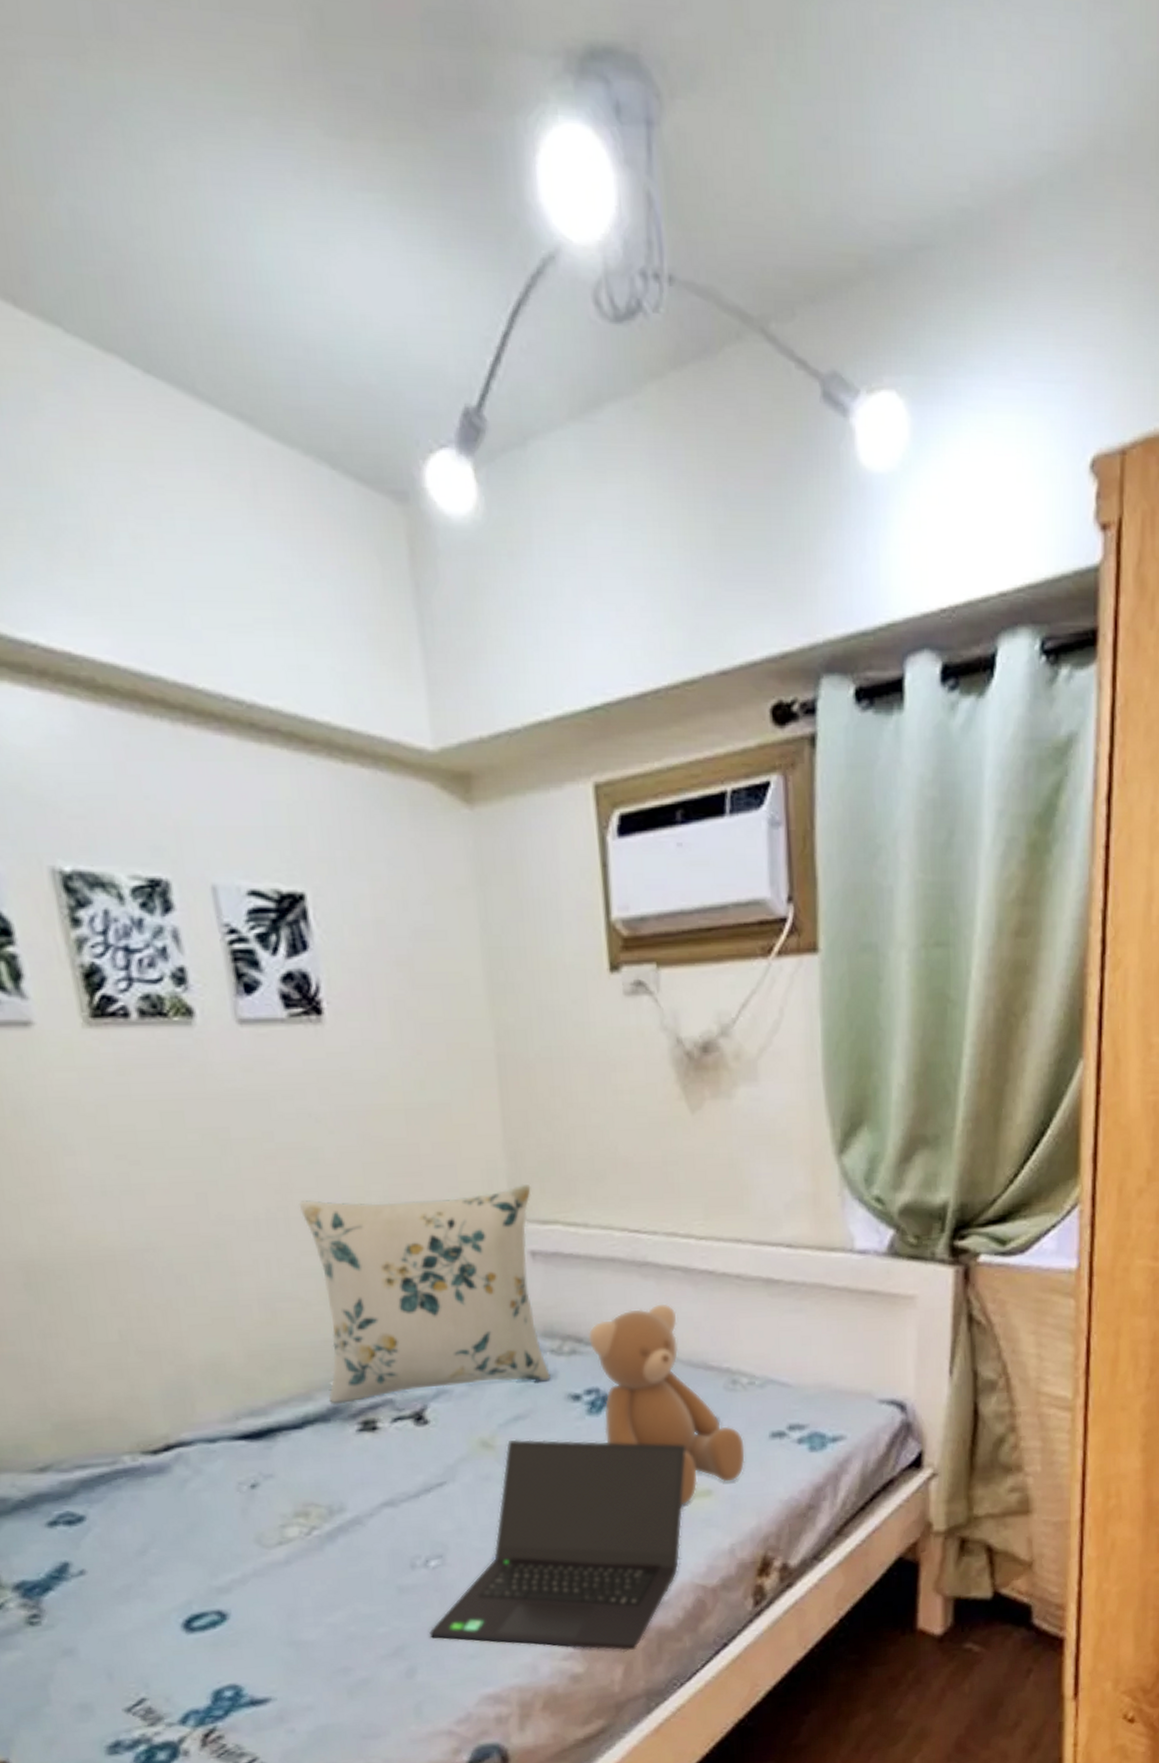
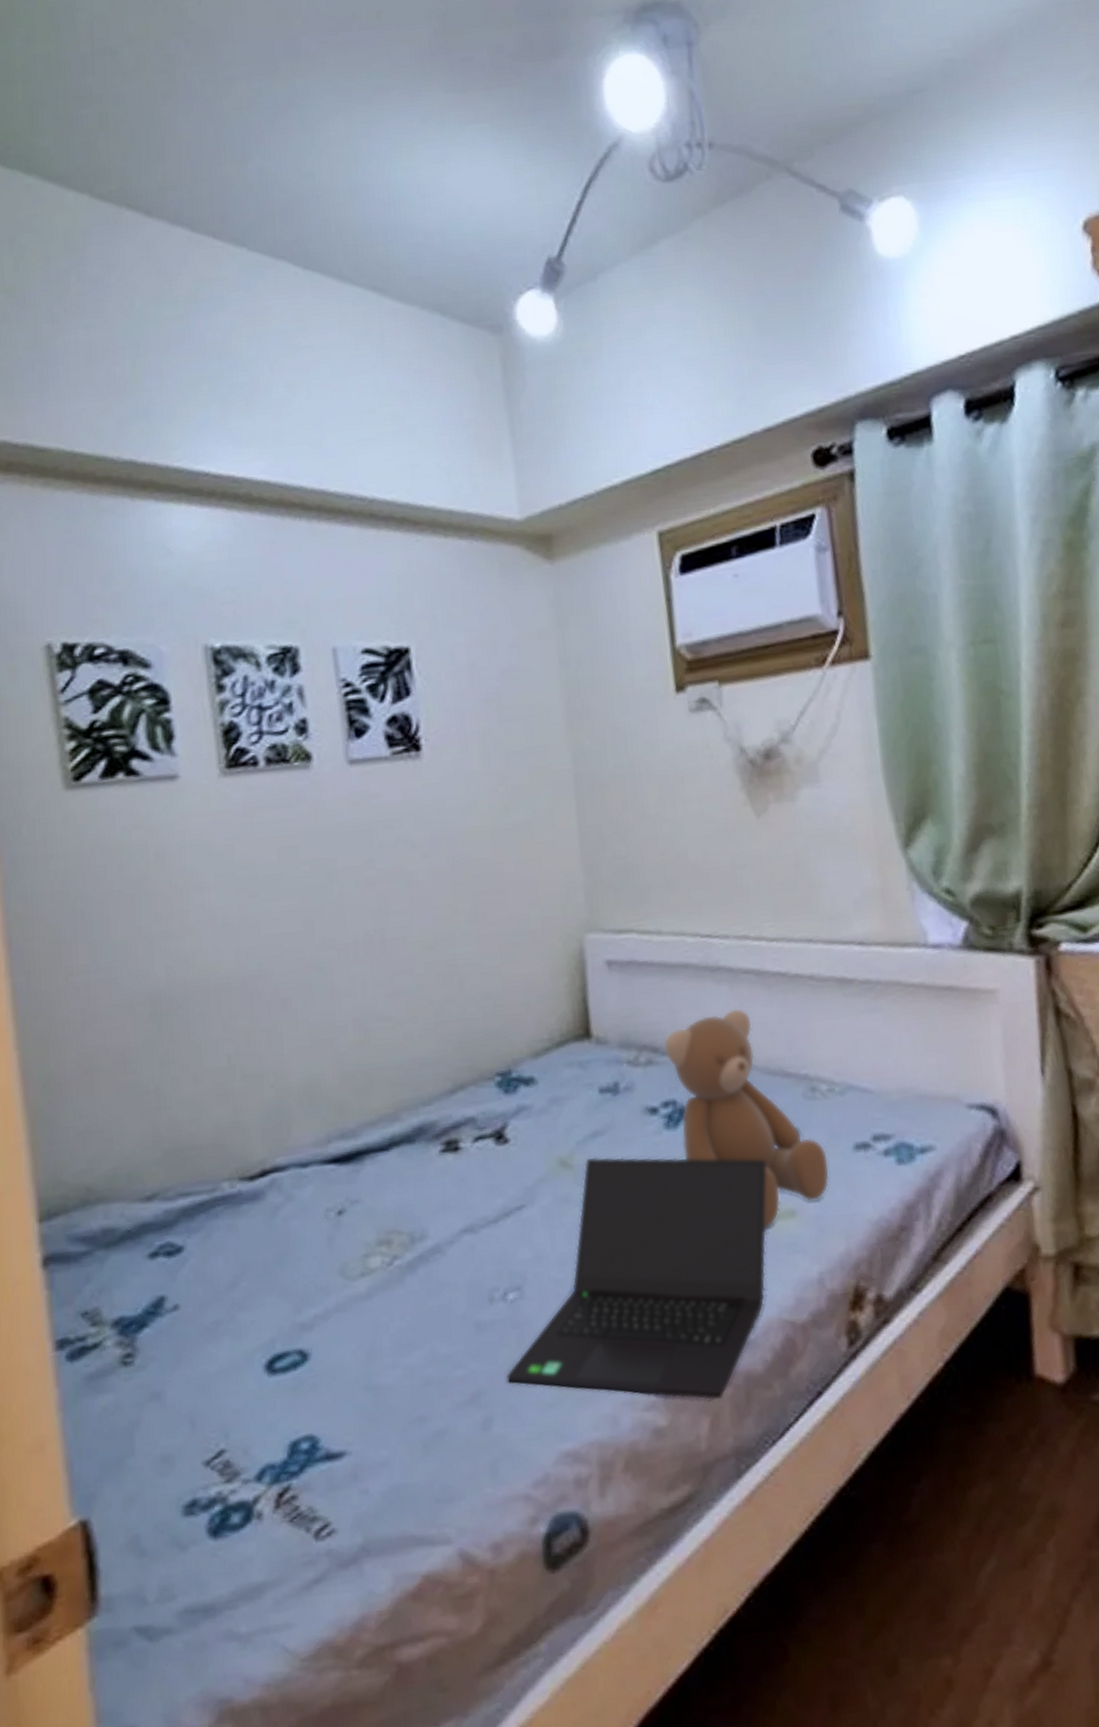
pillow: present [299,1184,551,1405] -> none [394,895,628,1126]

